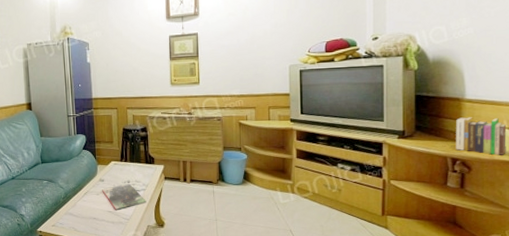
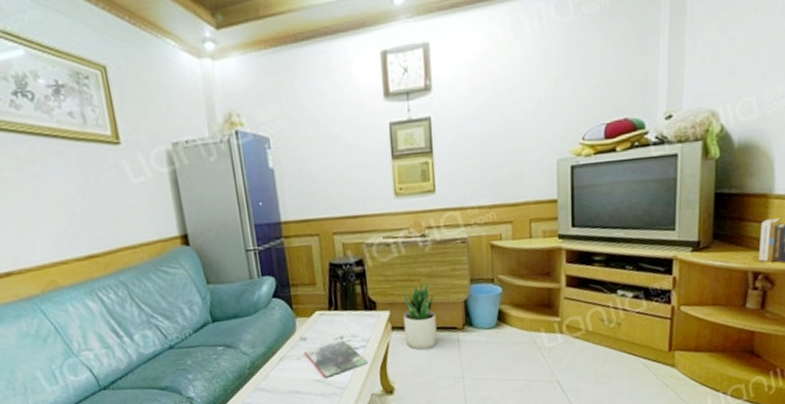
planter: none [173,146,198,197] -> present [403,282,437,350]

